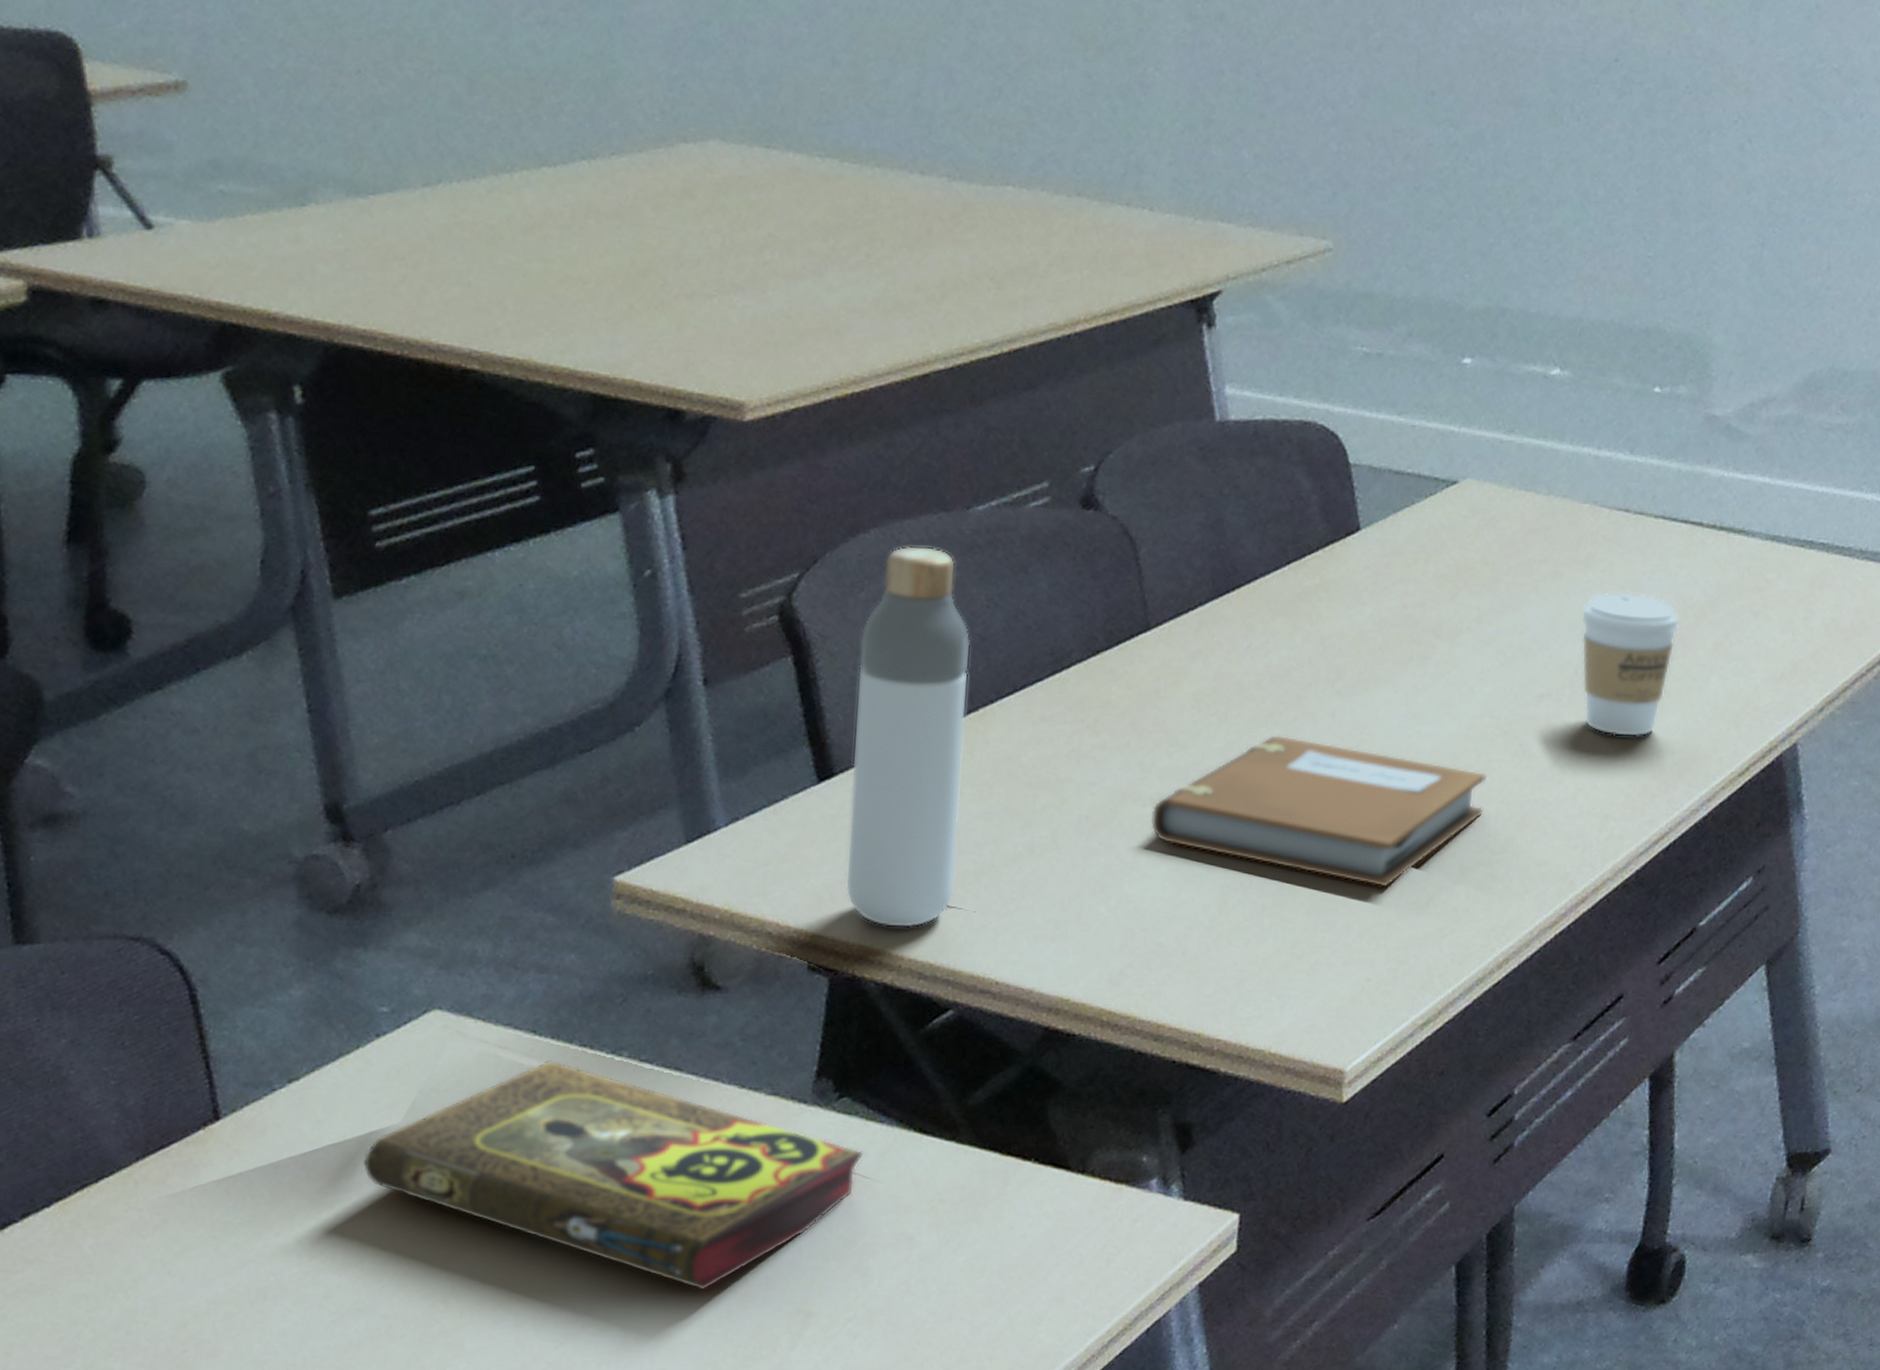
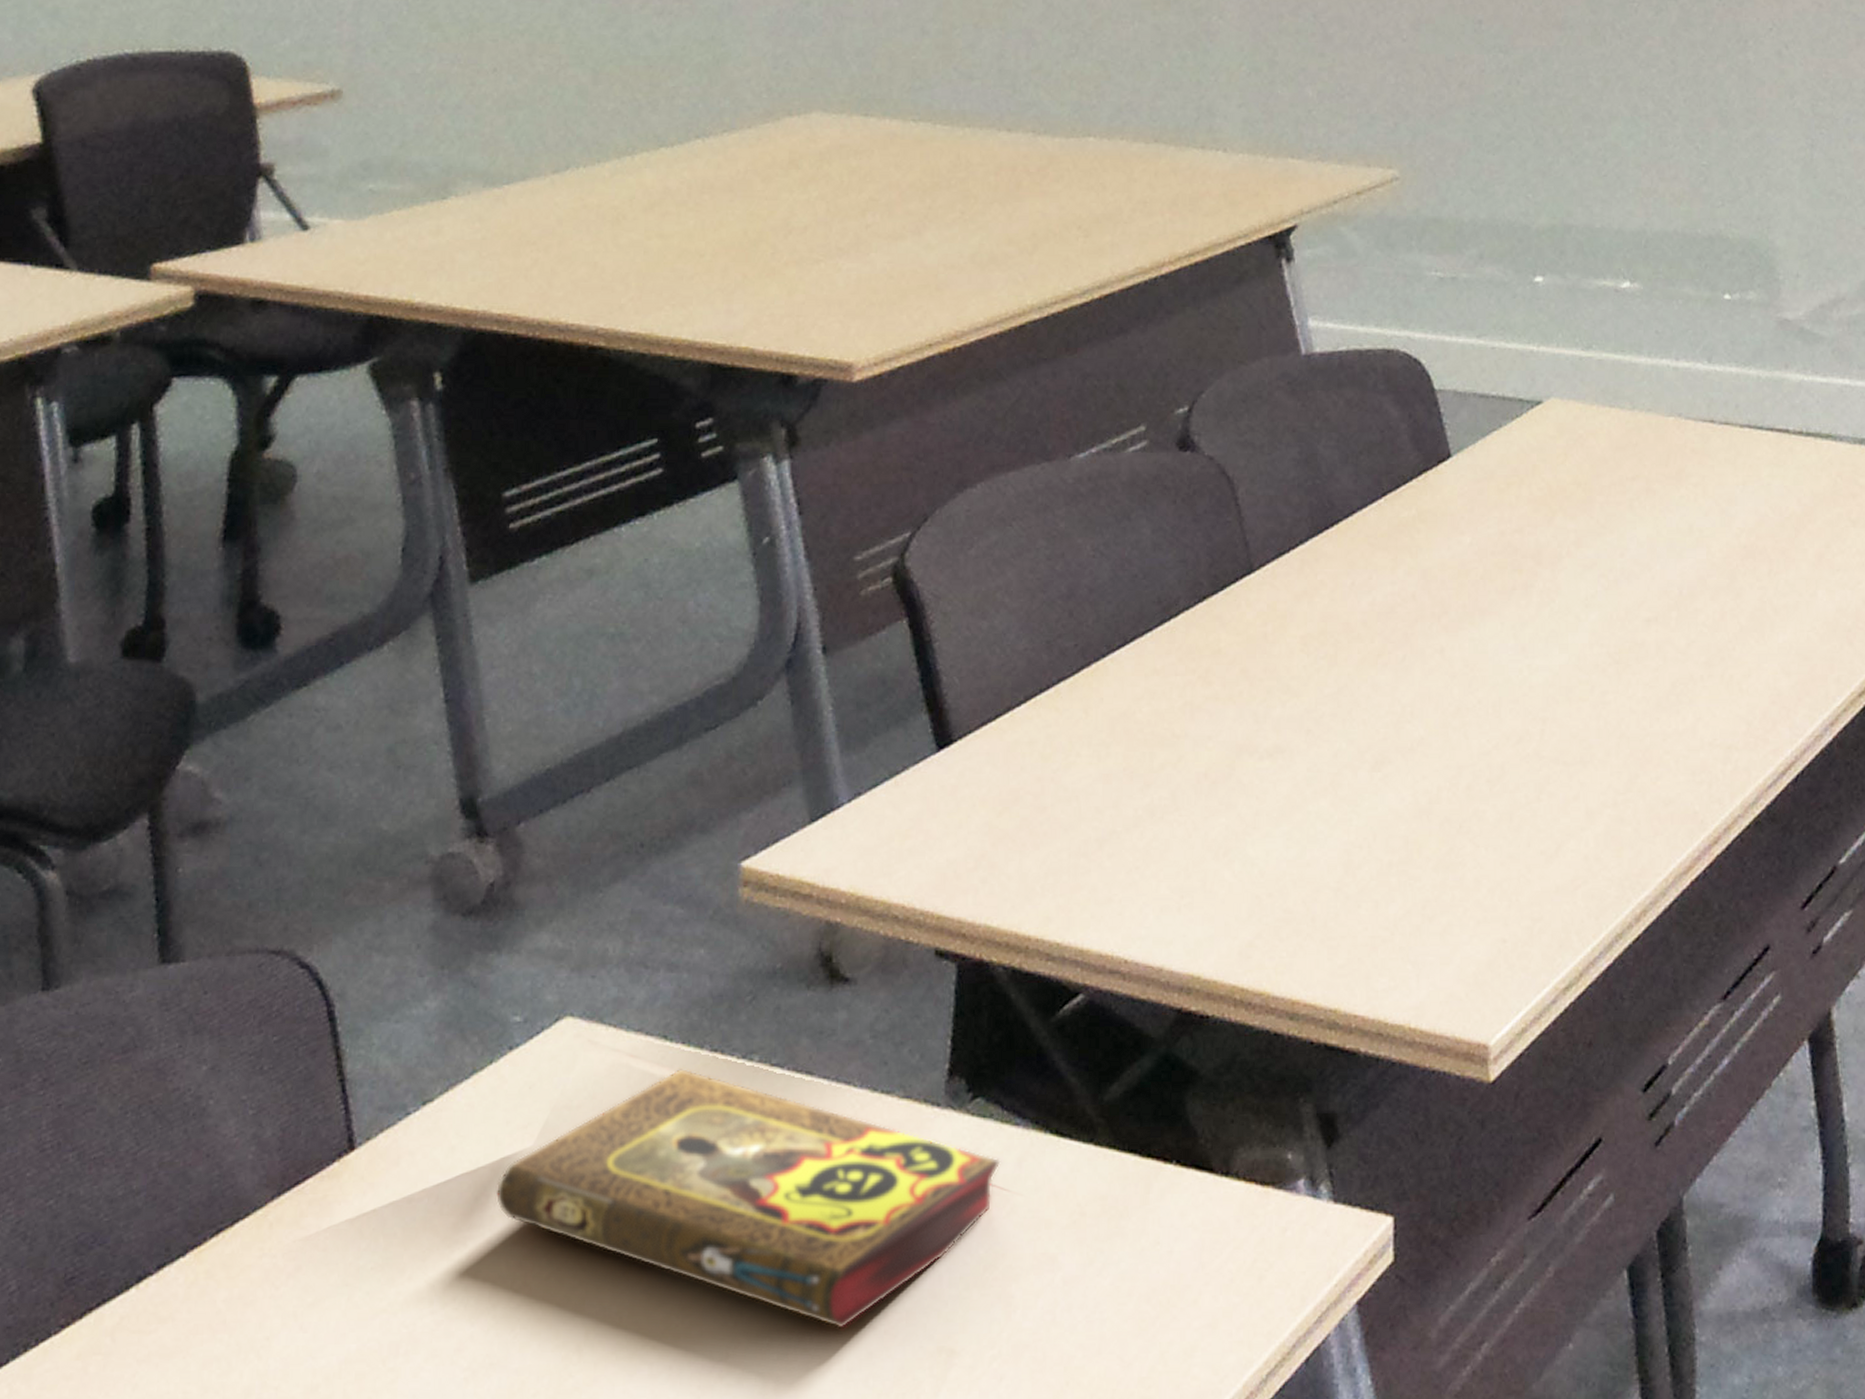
bottle: present [845,545,971,929] -> none [968,497,1080,905]
notebook: present [1150,734,1487,887] -> none [1269,676,1603,837]
coffee cup: present [1581,592,1680,737] -> none [1679,506,1779,660]

